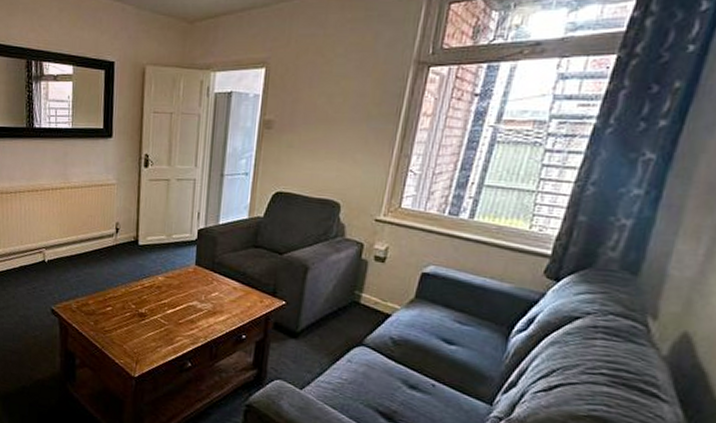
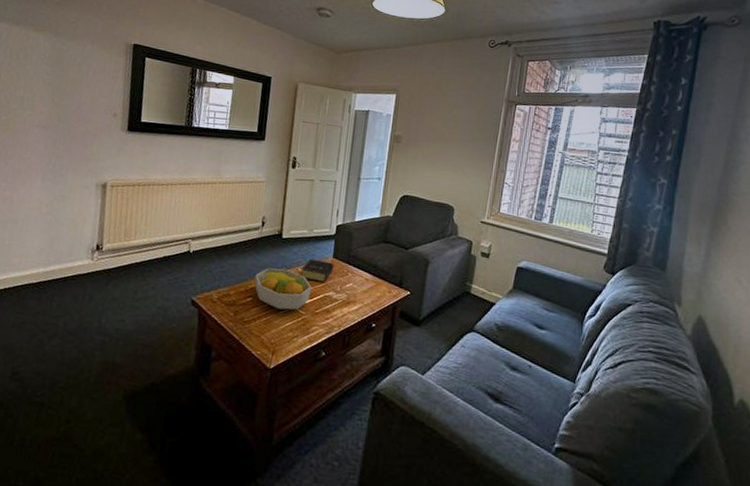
fruit bowl: none [113,276,173,320] -> present [255,268,312,310]
book: none [161,266,197,291] -> present [301,258,334,282]

